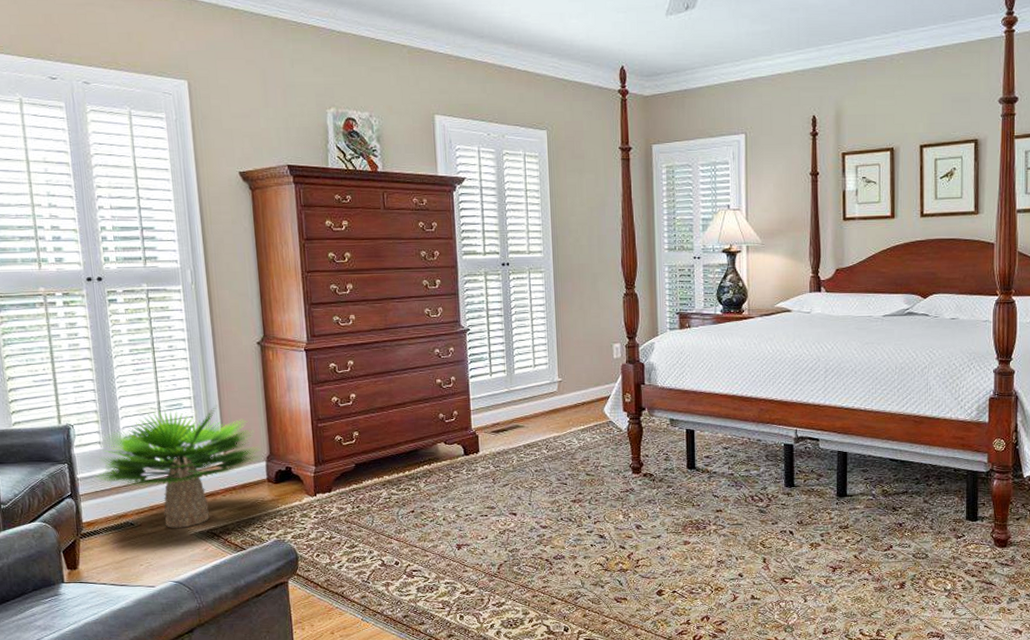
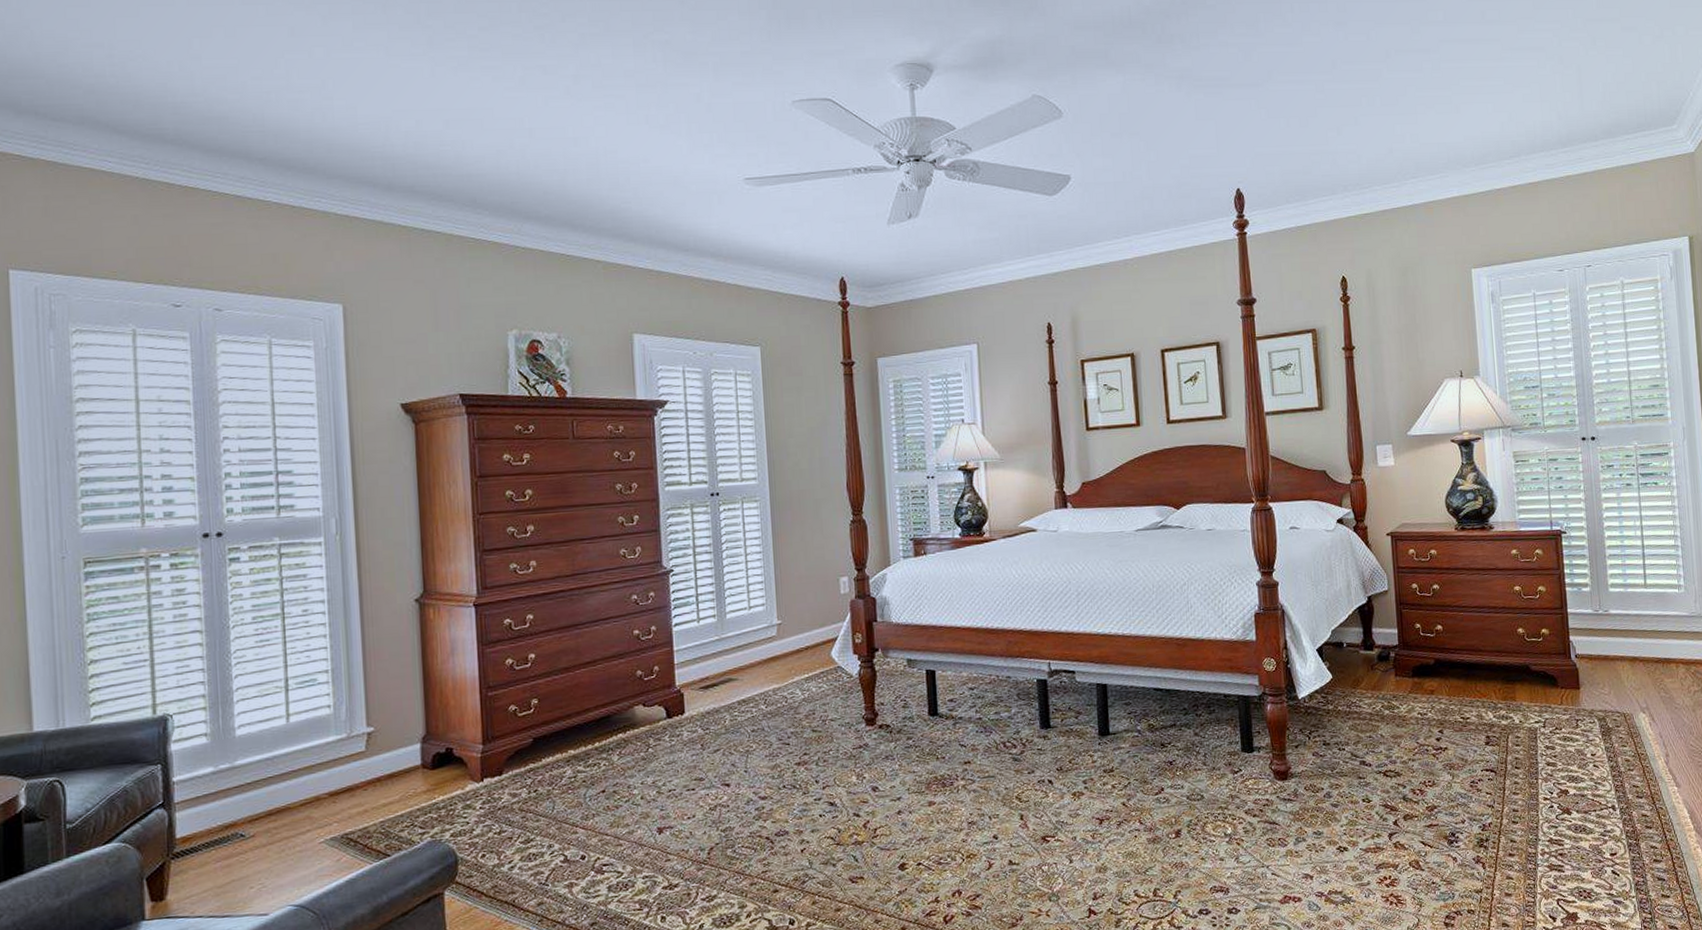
potted plant: present [95,405,260,528] -> none [197,677,414,837]

